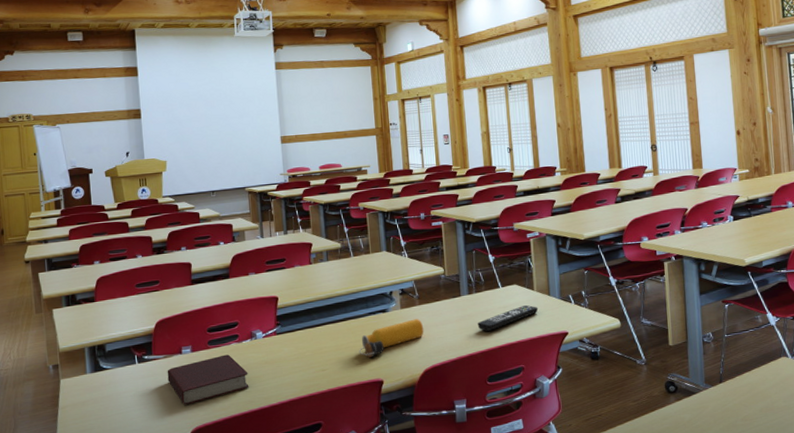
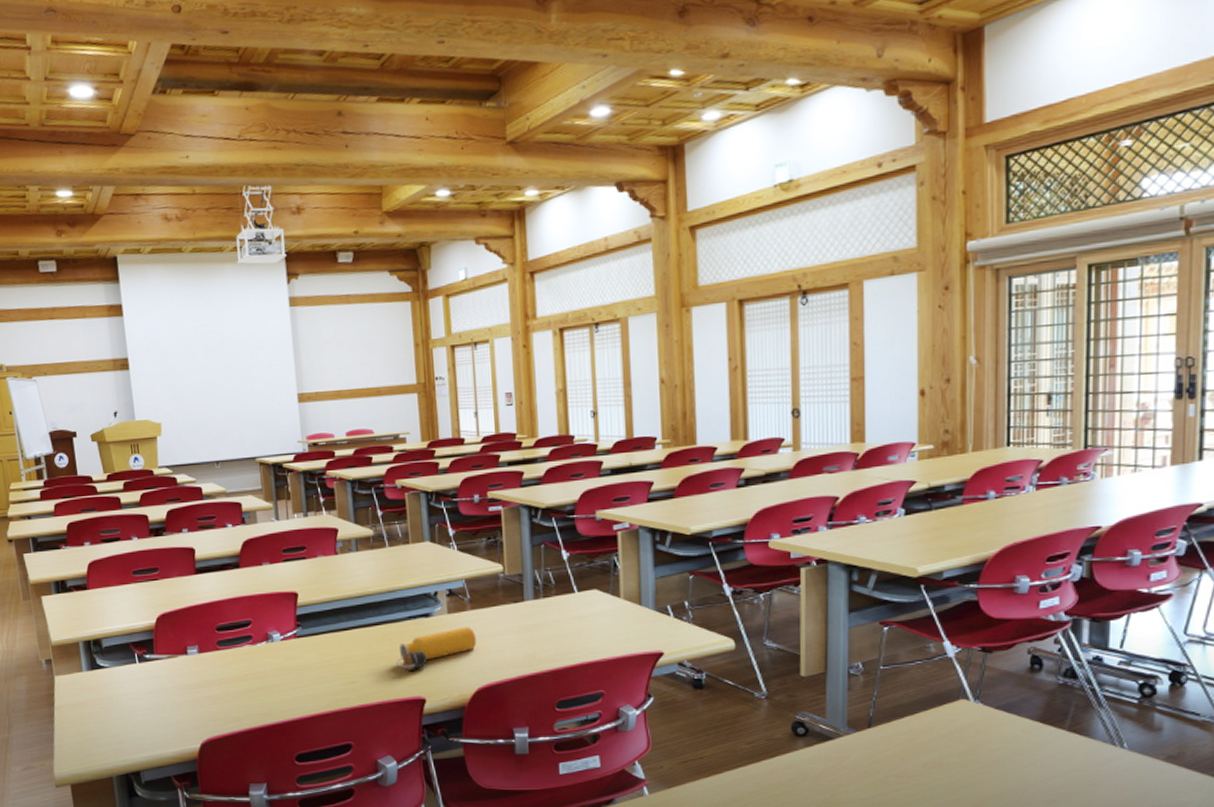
book: present [167,354,249,405] -> none [171,658,266,713]
remote control: present [477,305,539,331] -> none [545,616,626,646]

